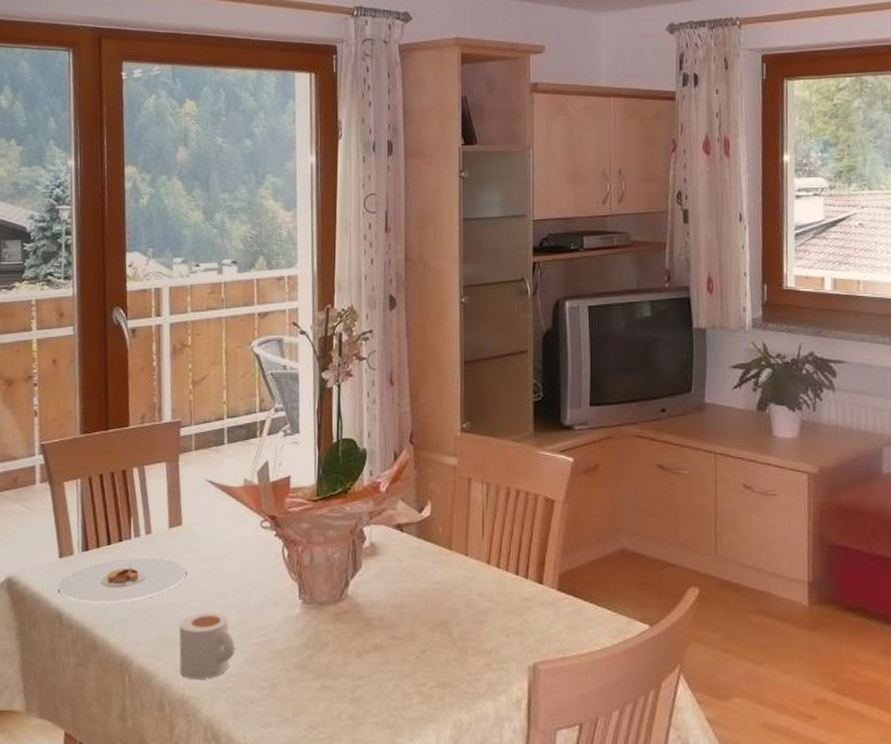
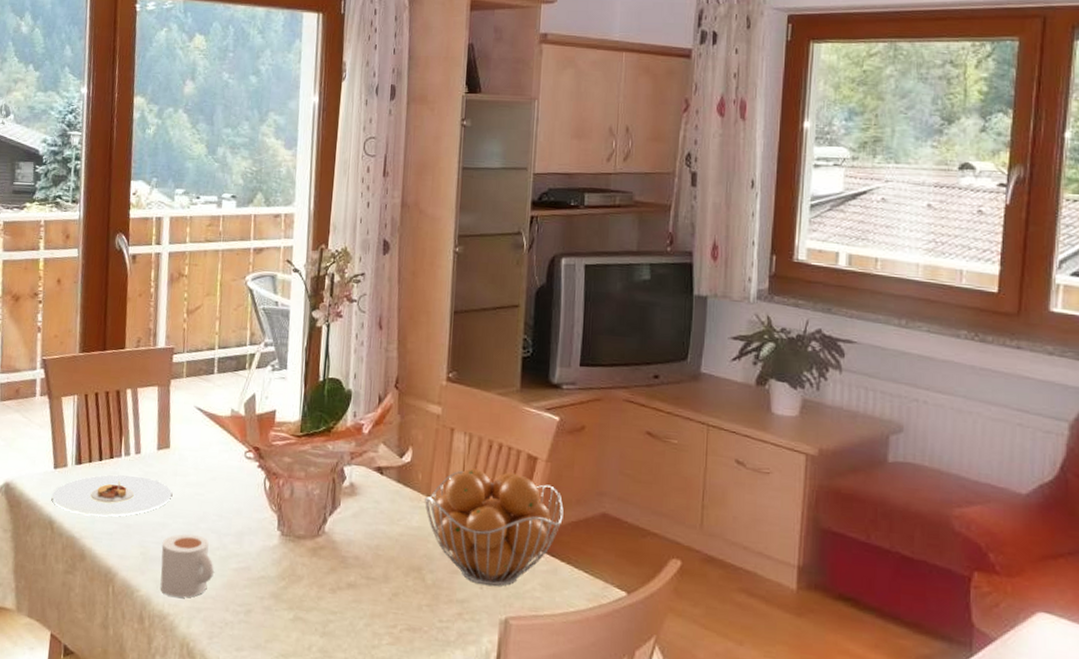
fruit basket: none [447,517,583,633] -> present [425,468,564,587]

